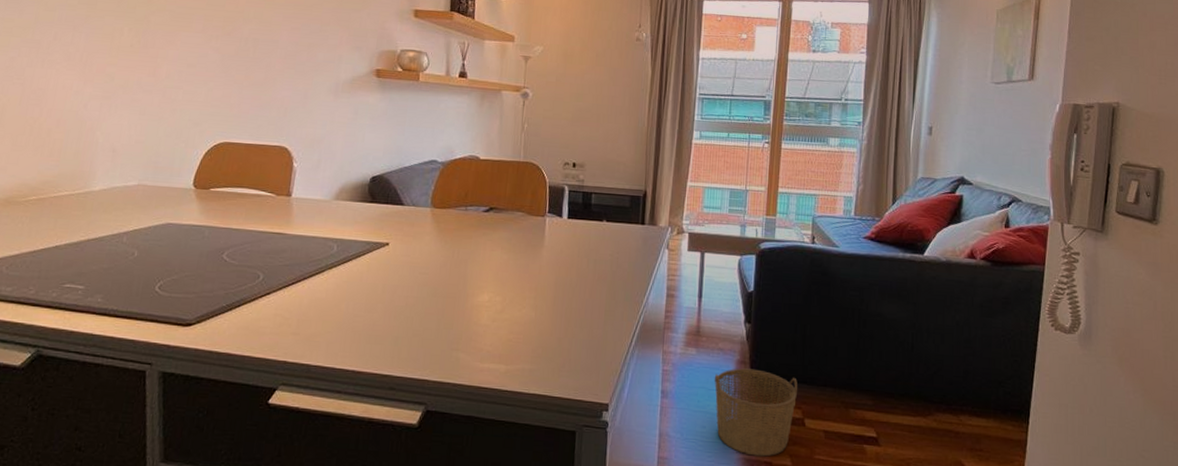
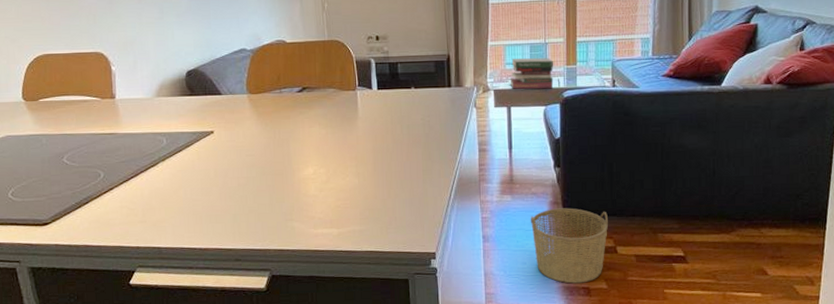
books: none [706,201,754,238] -> present [510,58,554,90]

